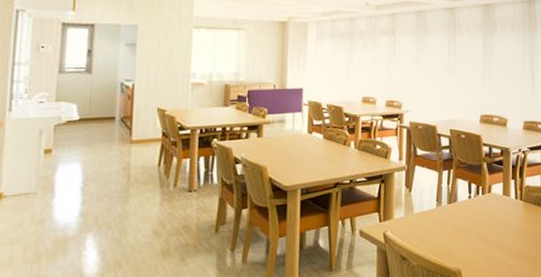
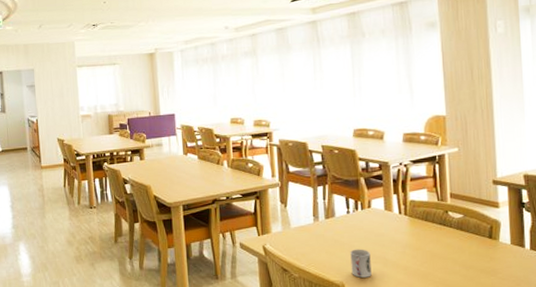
cup: none [468,234,487,264] -> present [350,249,372,278]

